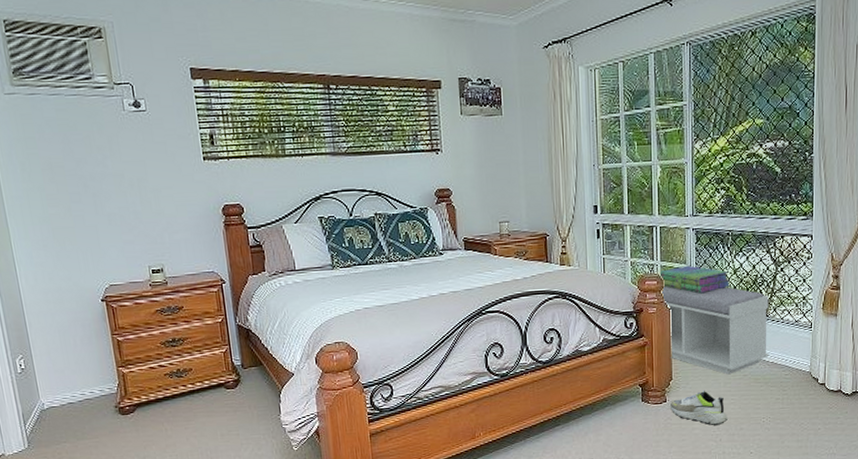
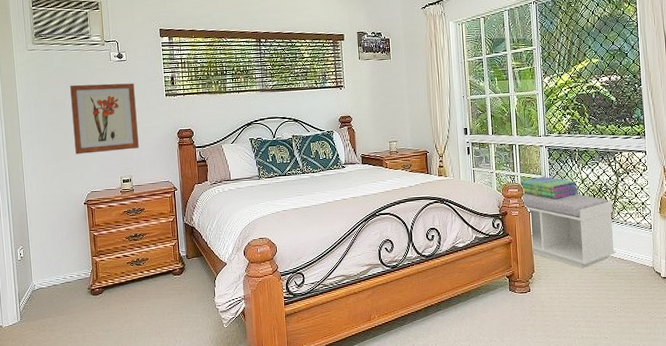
wall art: none [69,141,171,237] -> present [70,83,139,154]
shoe: present [670,390,727,425] -> none [534,281,584,313]

